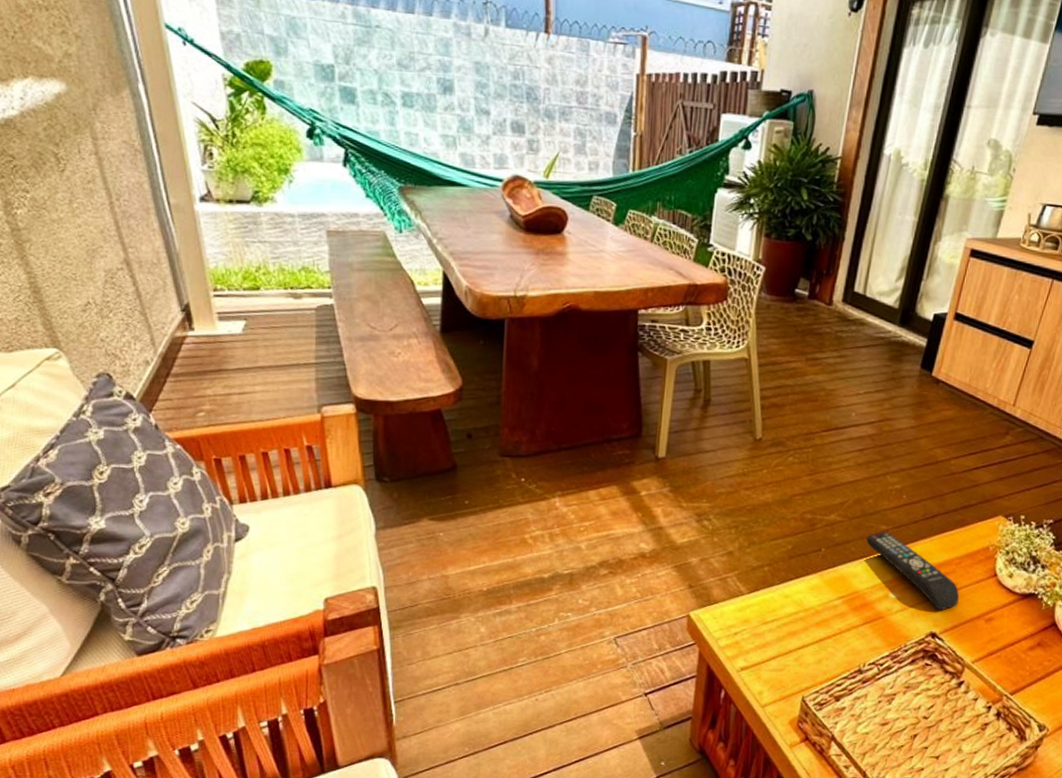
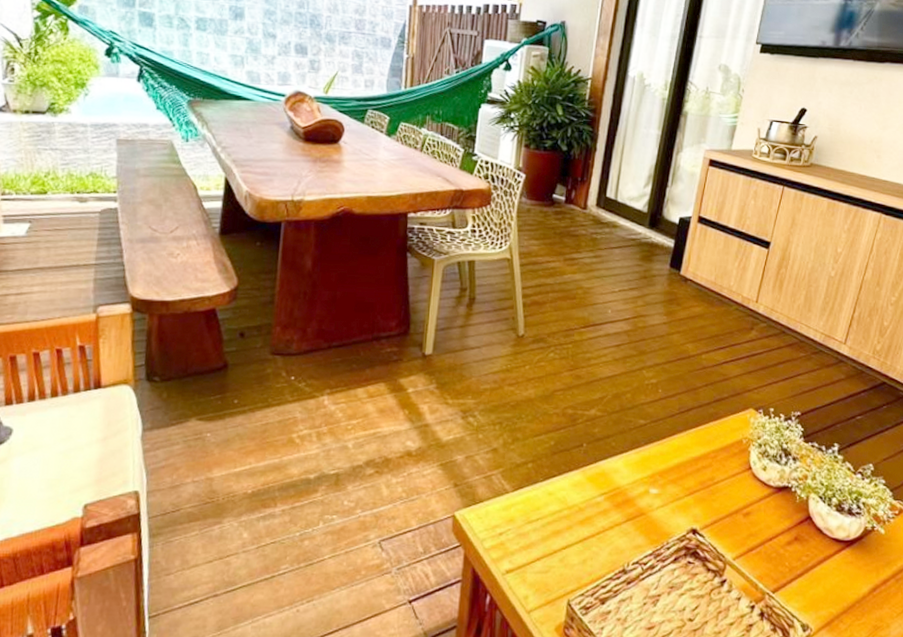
remote control: present [866,531,960,611] -> none [626,426,717,506]

